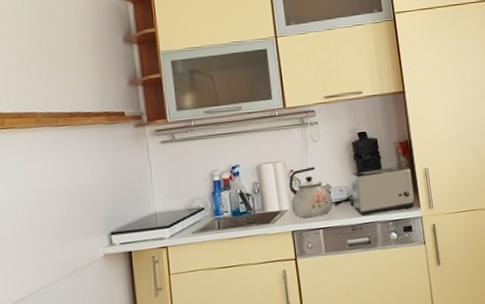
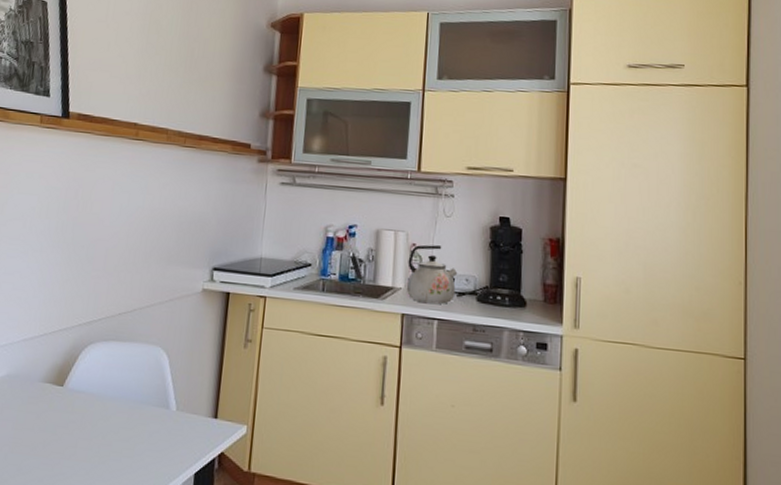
toaster: present [349,165,415,216] -> none [479,262,559,321]

